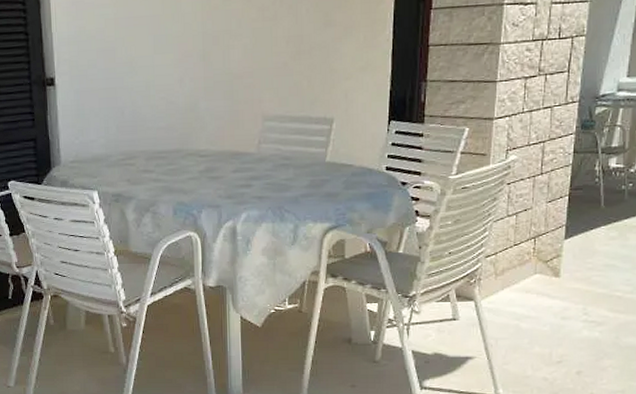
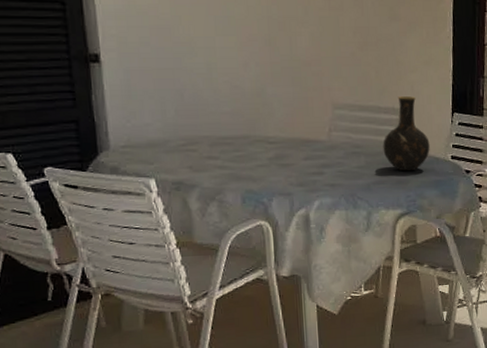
vase: none [313,105,363,184] -> present [383,96,430,171]

